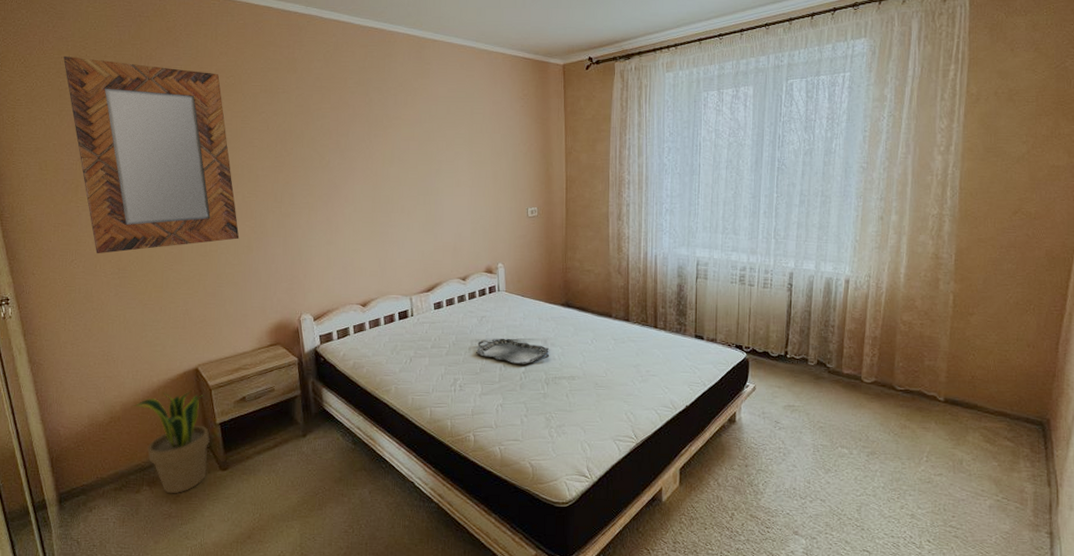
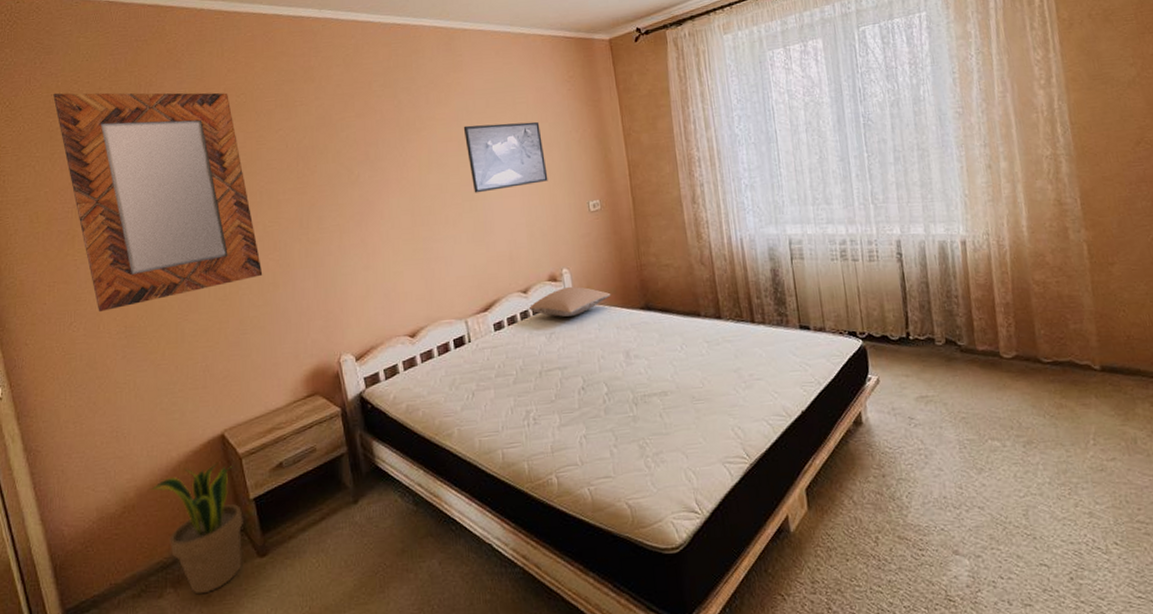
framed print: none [425,128,495,189] -> present [463,121,548,193]
pillow: none [466,279,538,304] -> present [529,286,611,317]
serving tray: present [475,339,550,365] -> none [547,356,635,385]

